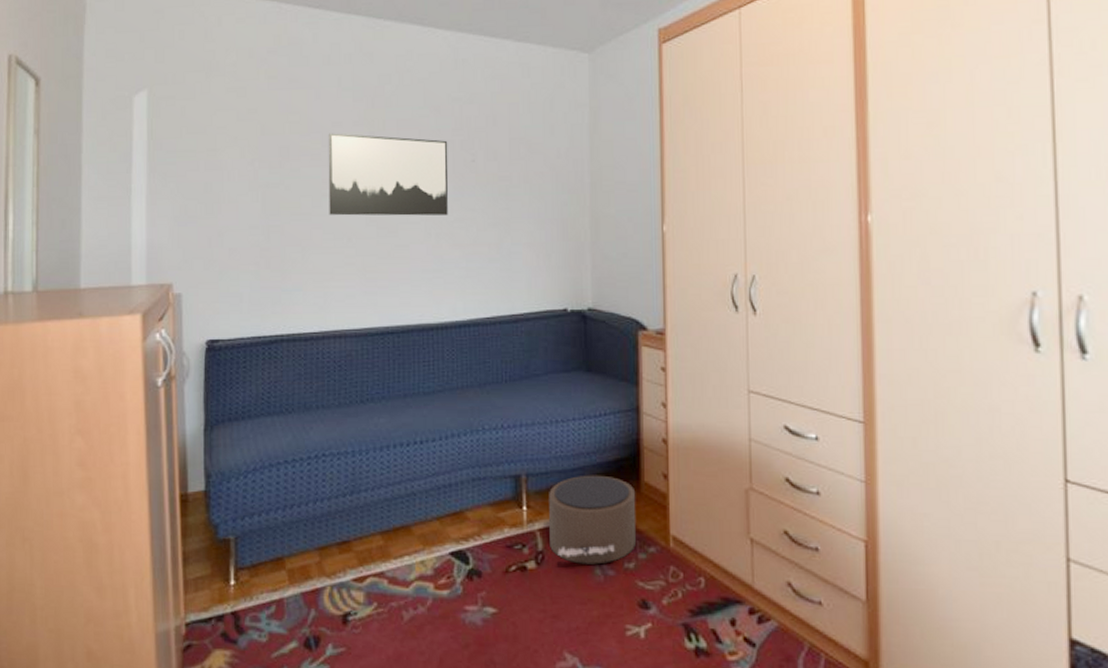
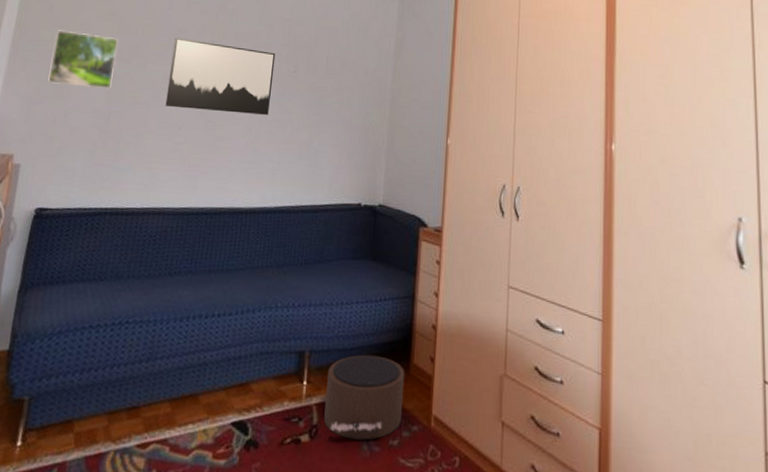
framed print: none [194,136,266,202] -> present [48,30,118,89]

